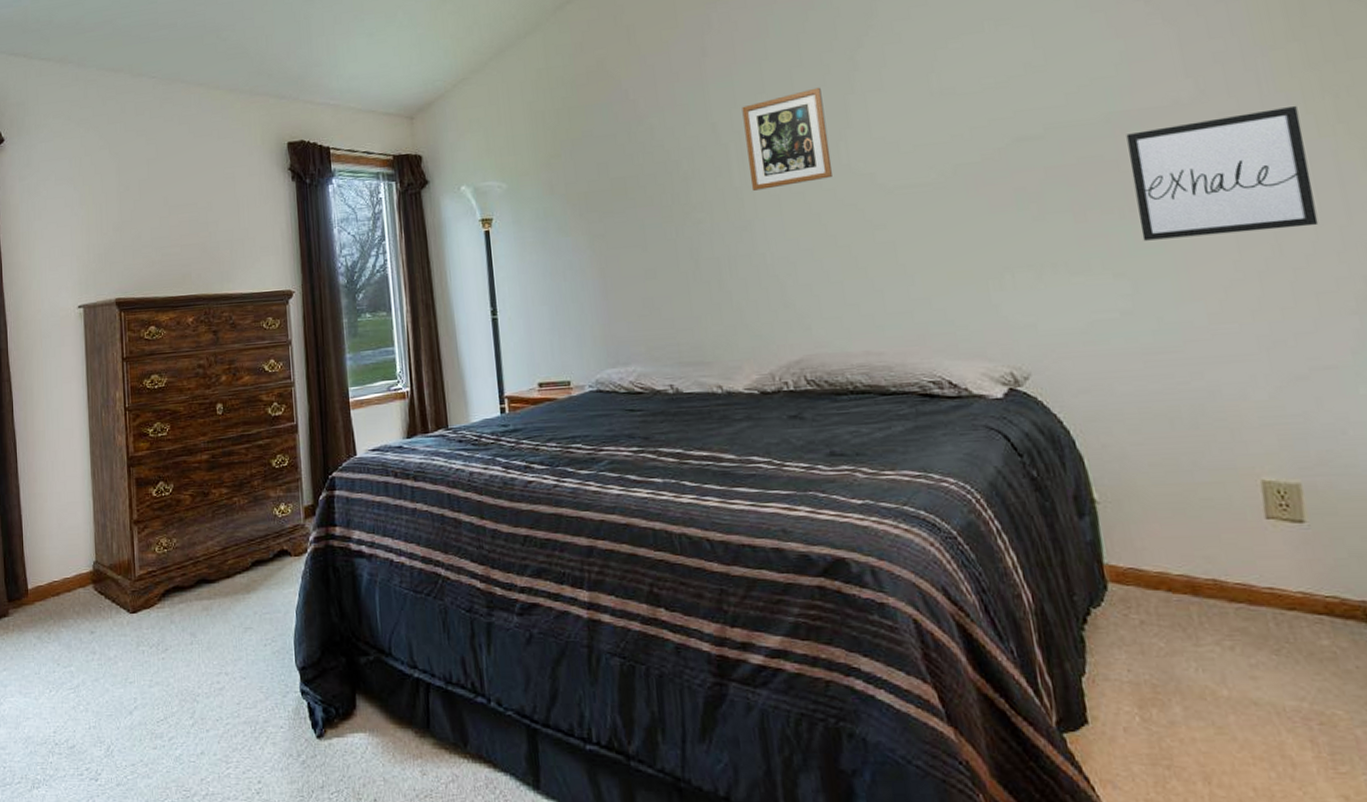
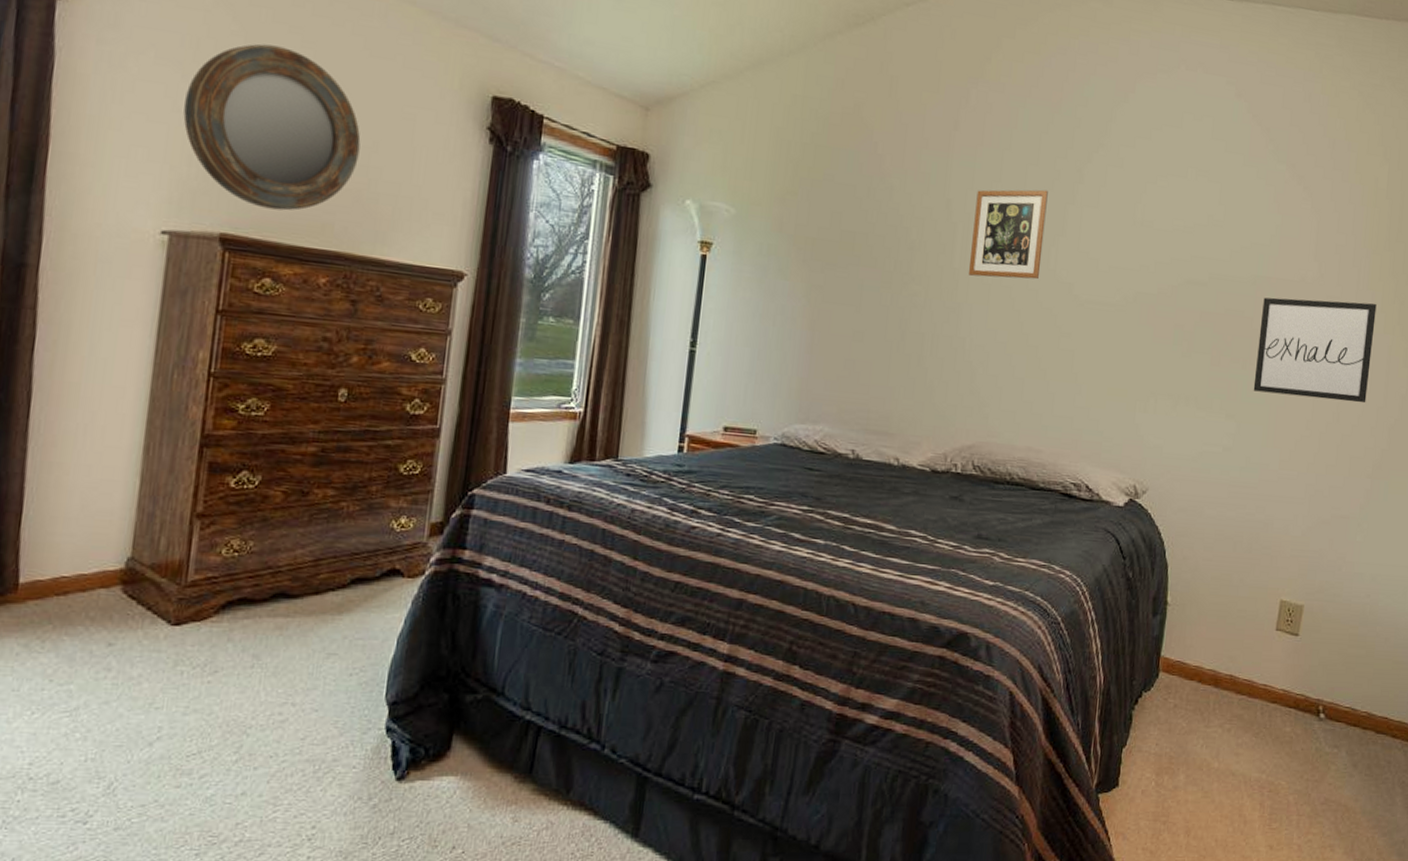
home mirror: none [78,148,200,273] -> present [183,43,361,211]

